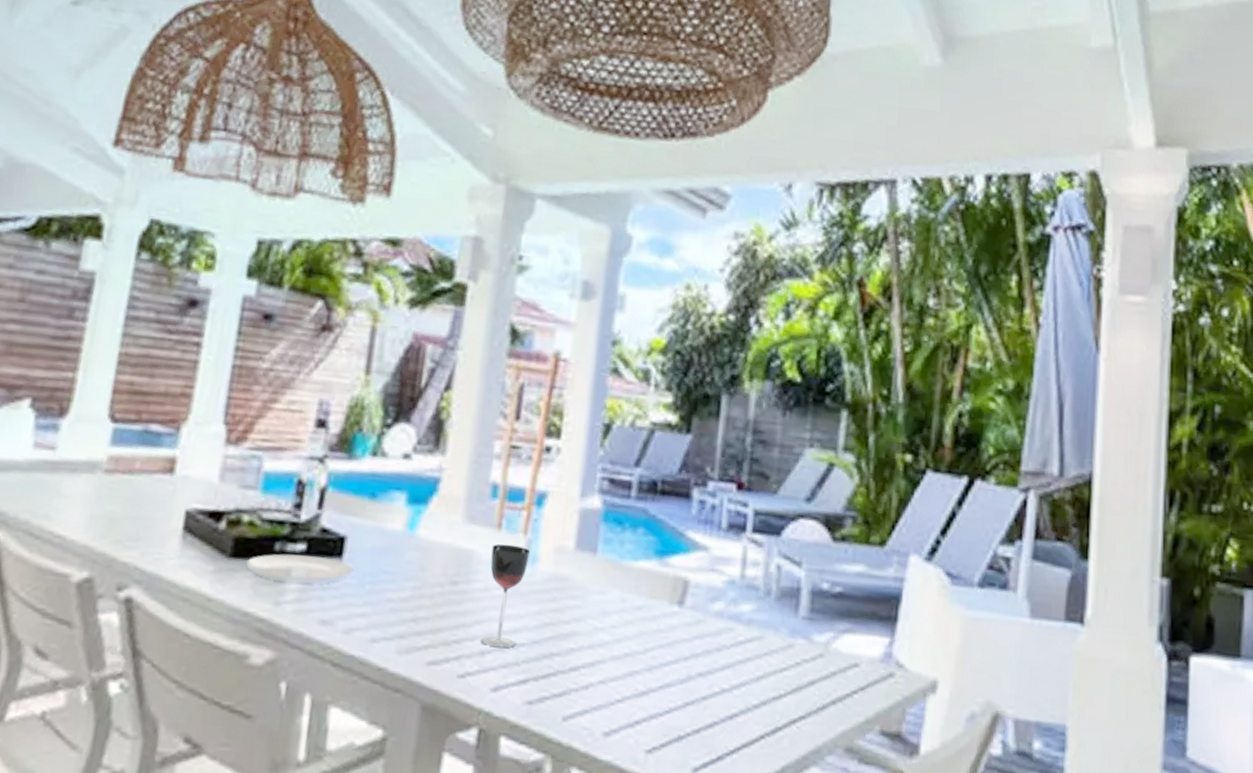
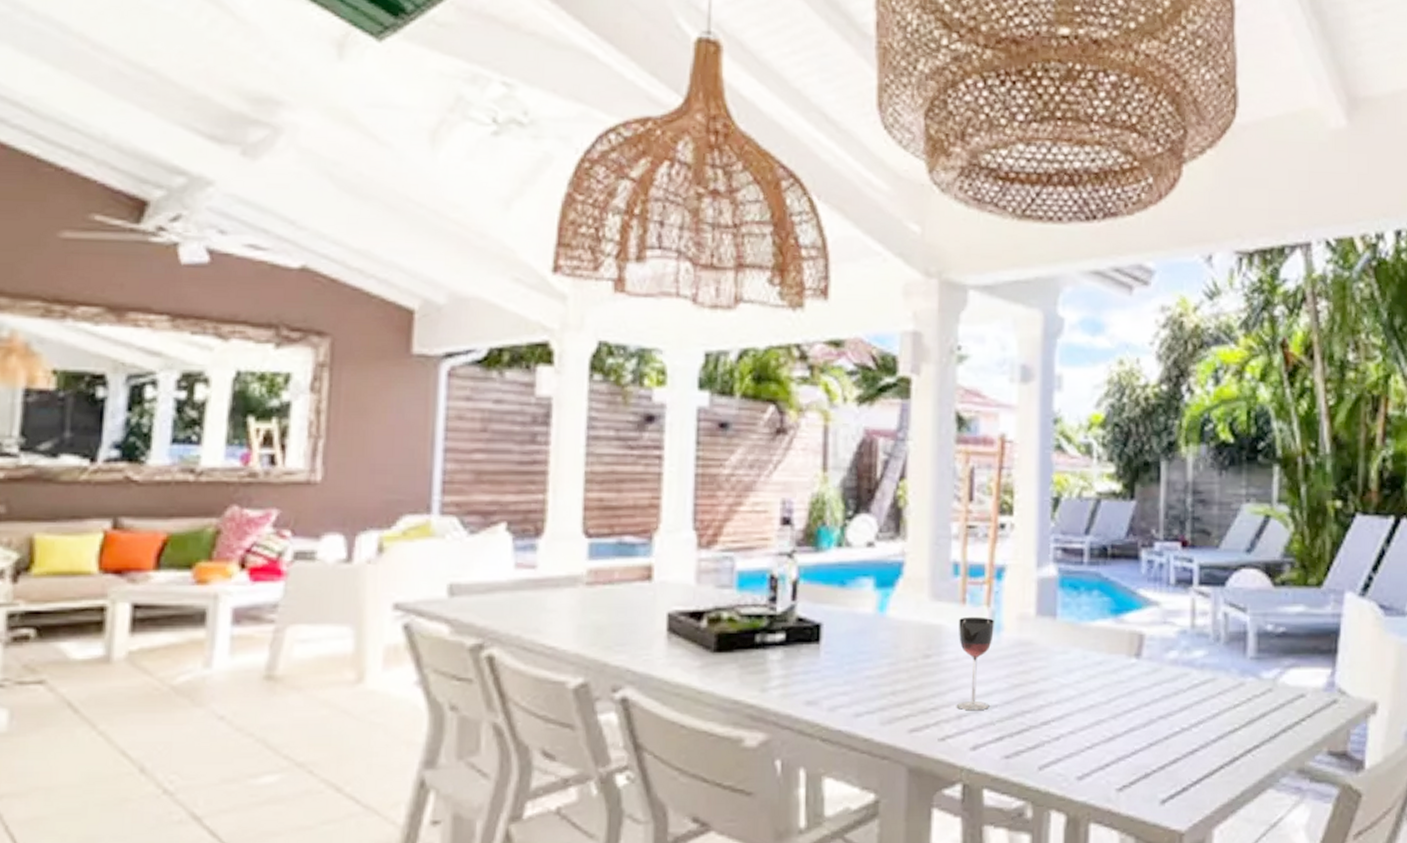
plate: present [246,553,354,585] -> none [730,644,832,670]

